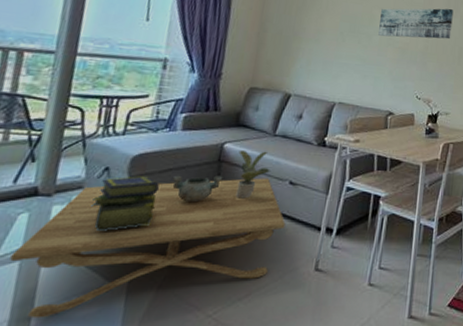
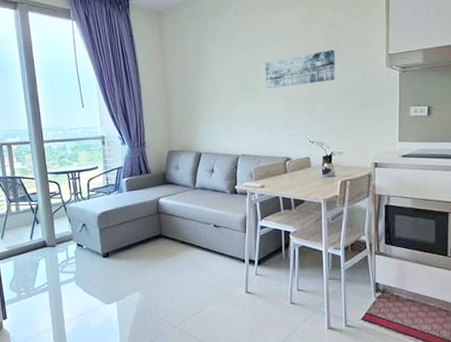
coffee table: present [10,178,286,319] -> none [42,223,217,327]
stack of books: present [91,176,159,232] -> none [81,228,122,270]
decorative bowl: present [172,175,223,203] -> none [128,224,164,246]
potted plant: present [235,151,270,199] -> none [171,202,197,241]

